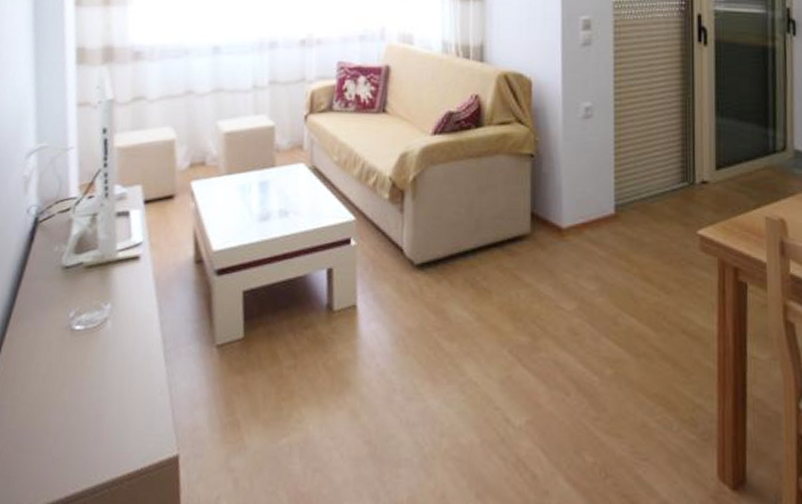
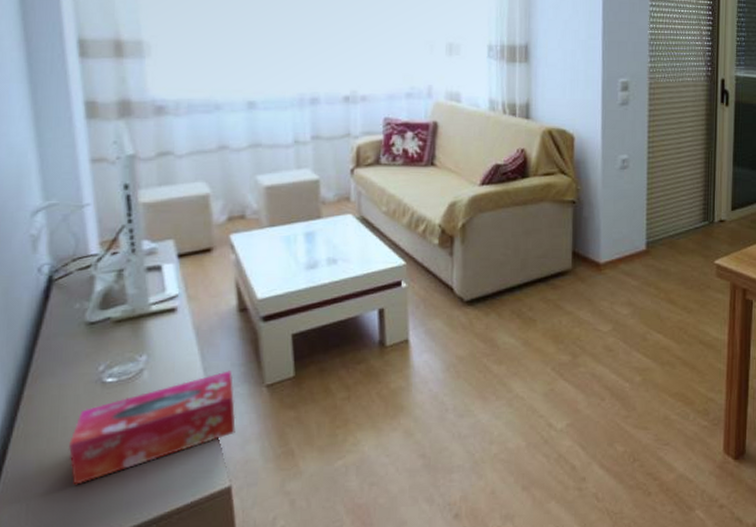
tissue box: none [38,326,187,437] -> present [69,371,236,485]

